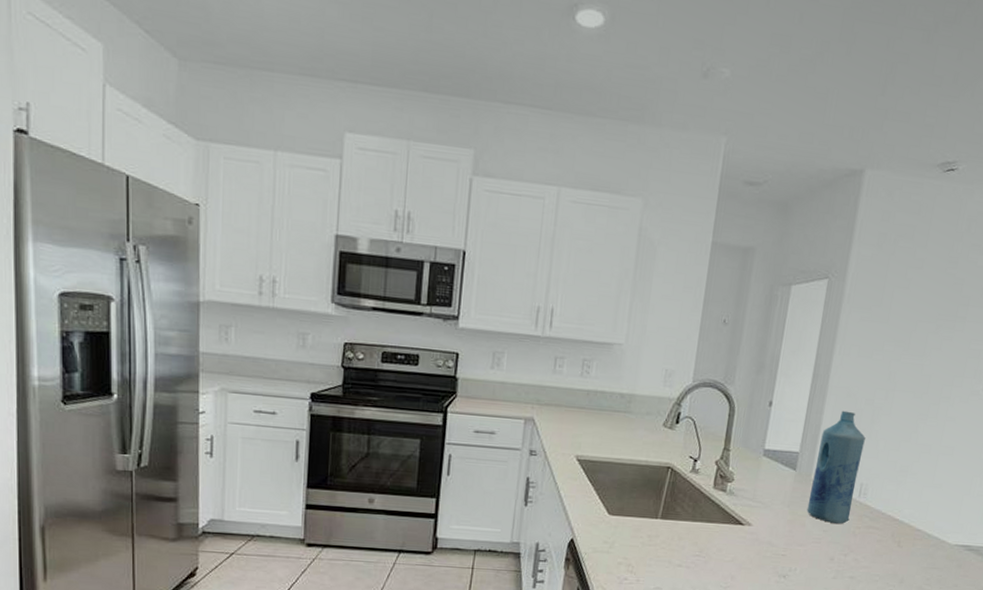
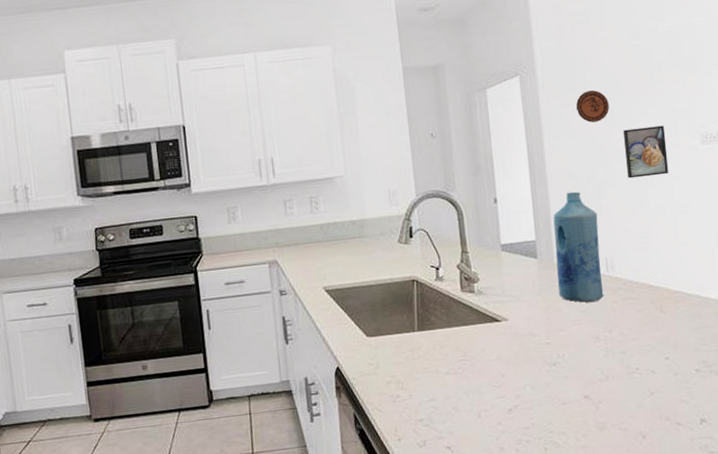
decorative plate: none [875,311,909,346] -> present [576,90,609,123]
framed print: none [905,359,955,414] -> present [623,125,669,179]

